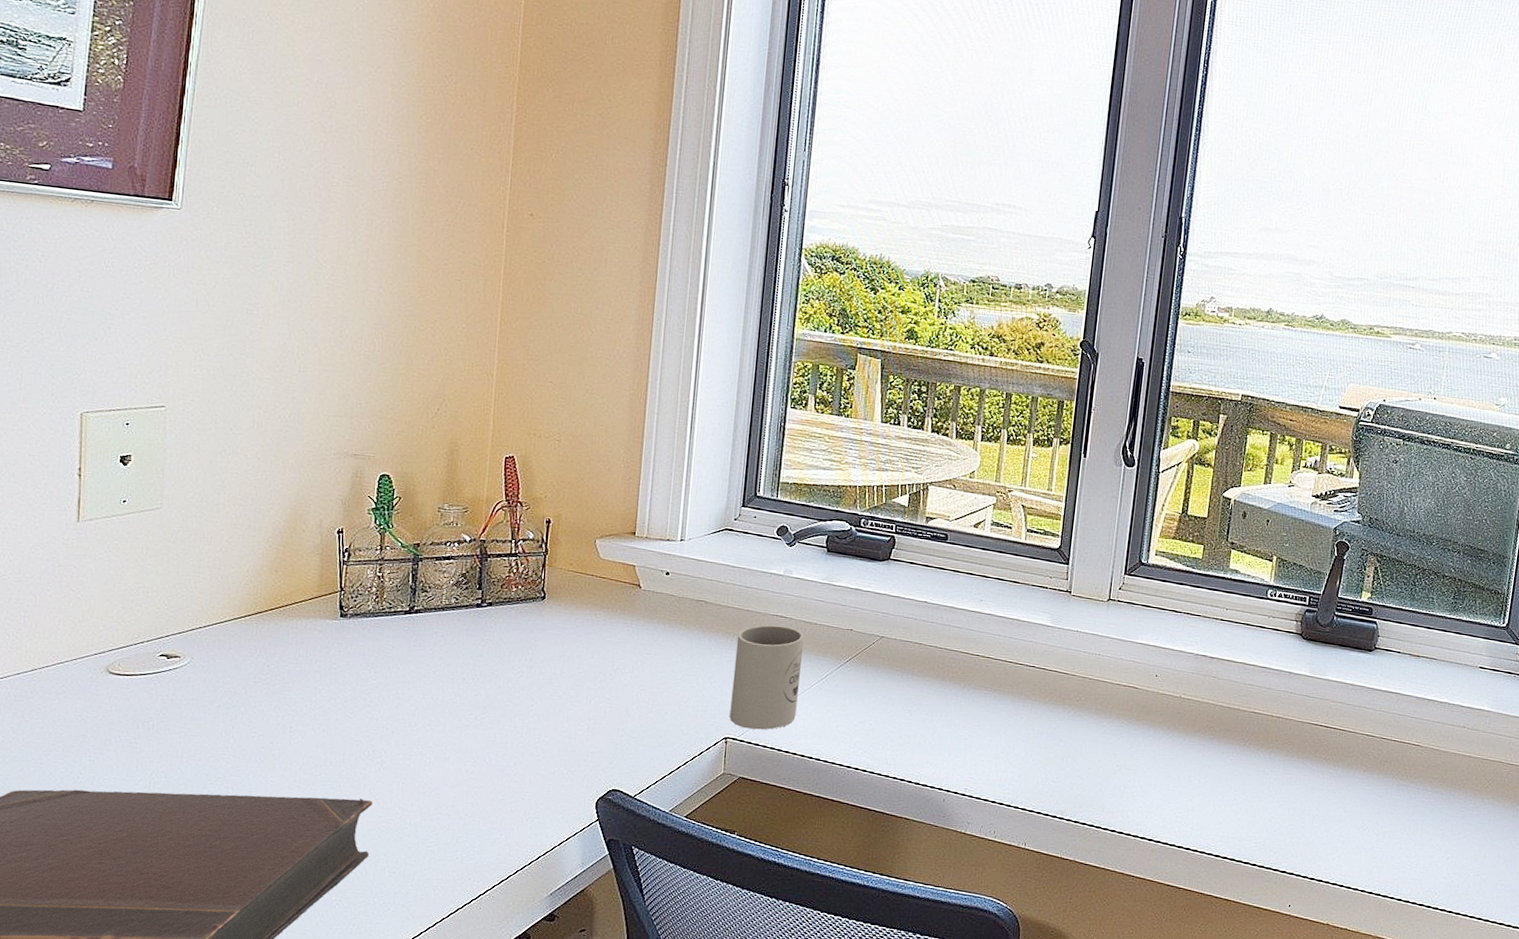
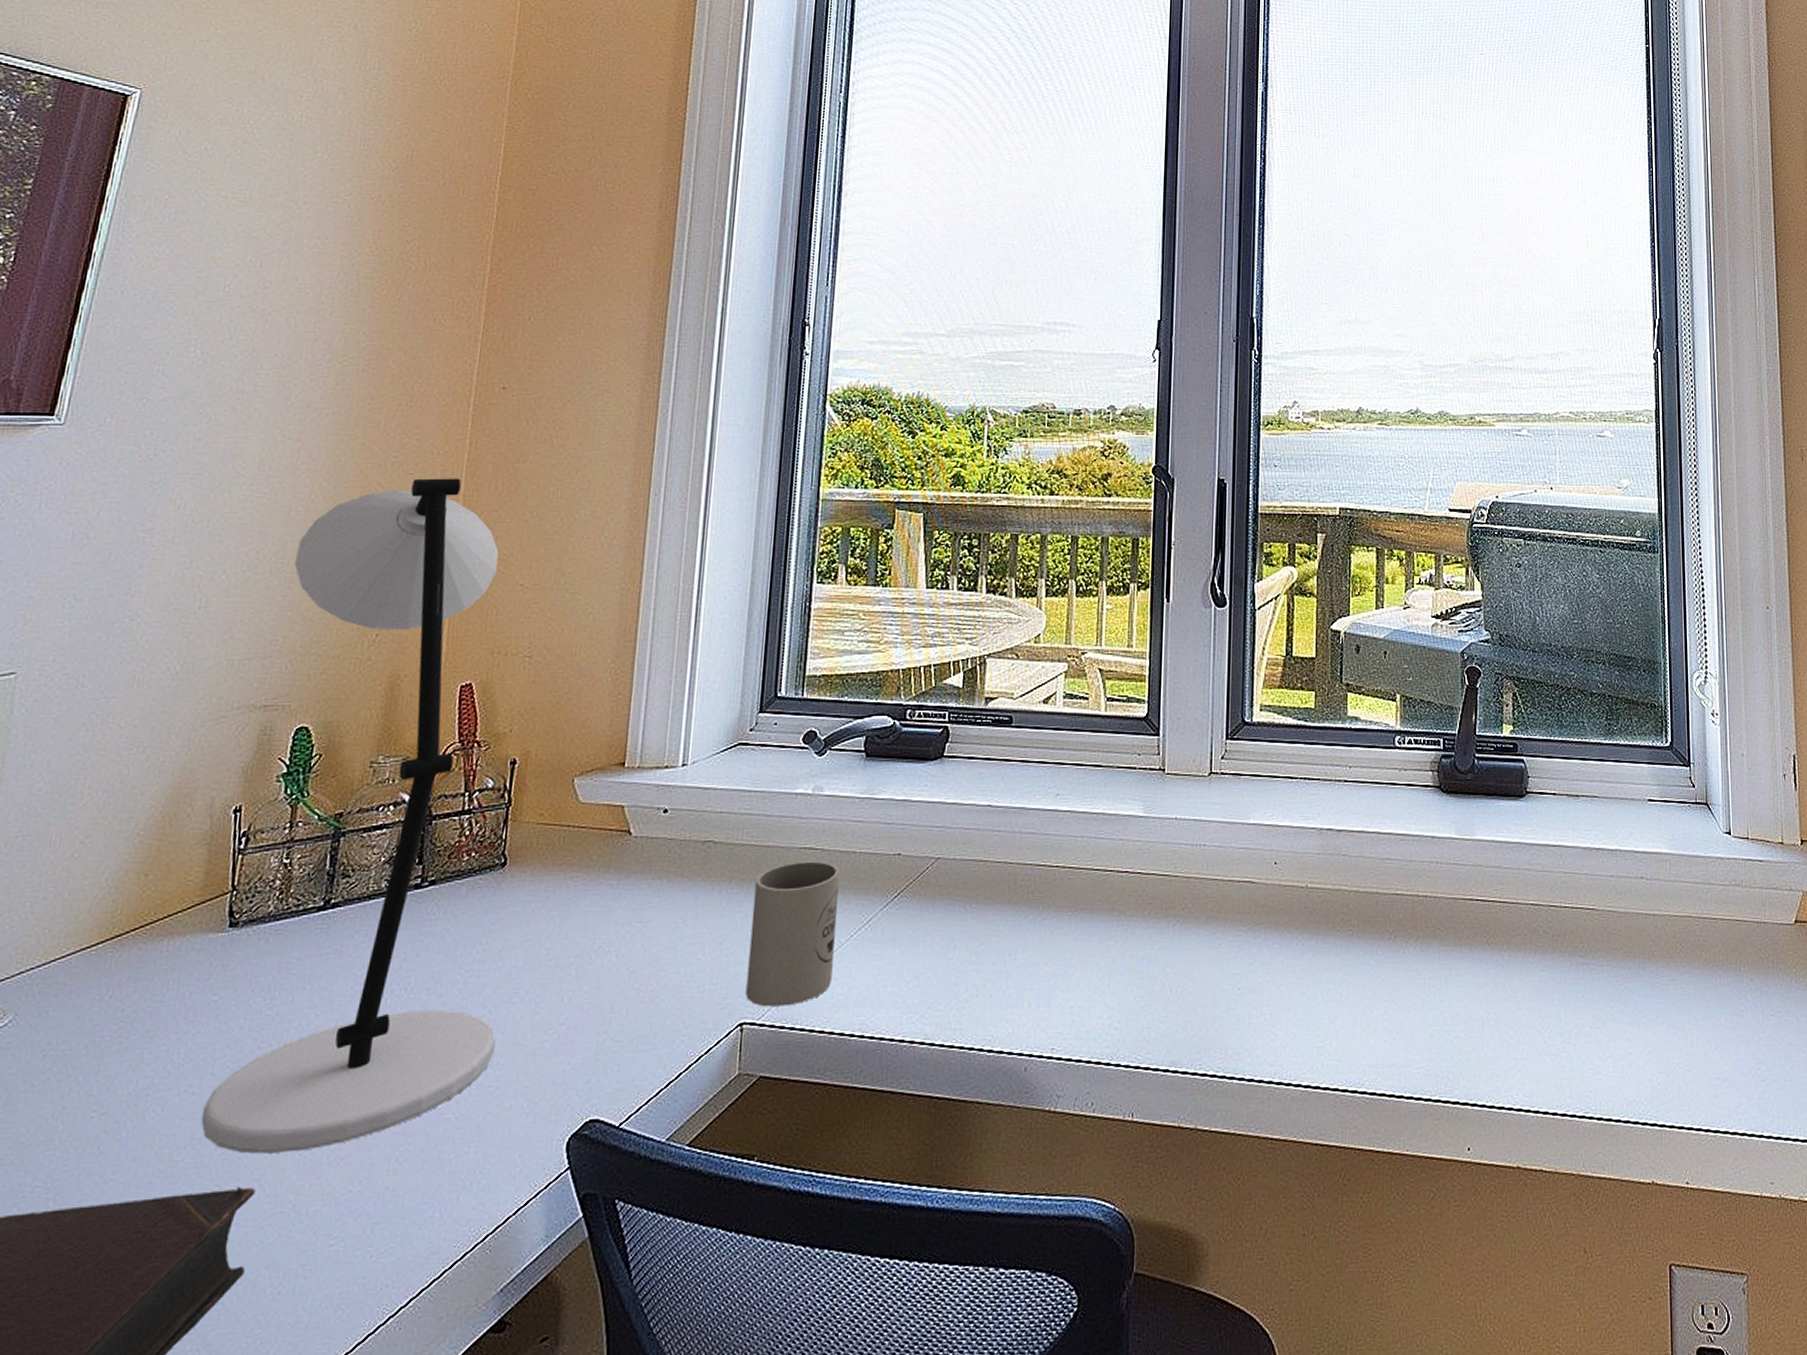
desk lamp: none [331,285,541,781] -> present [201,478,499,1154]

